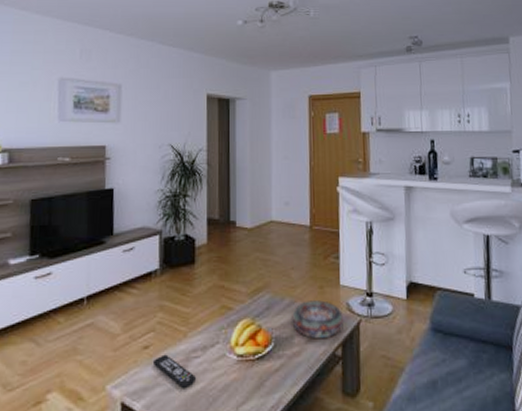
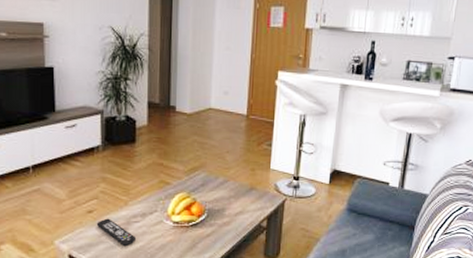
decorative bowl: present [292,299,343,339] -> none [224,179,270,213]

